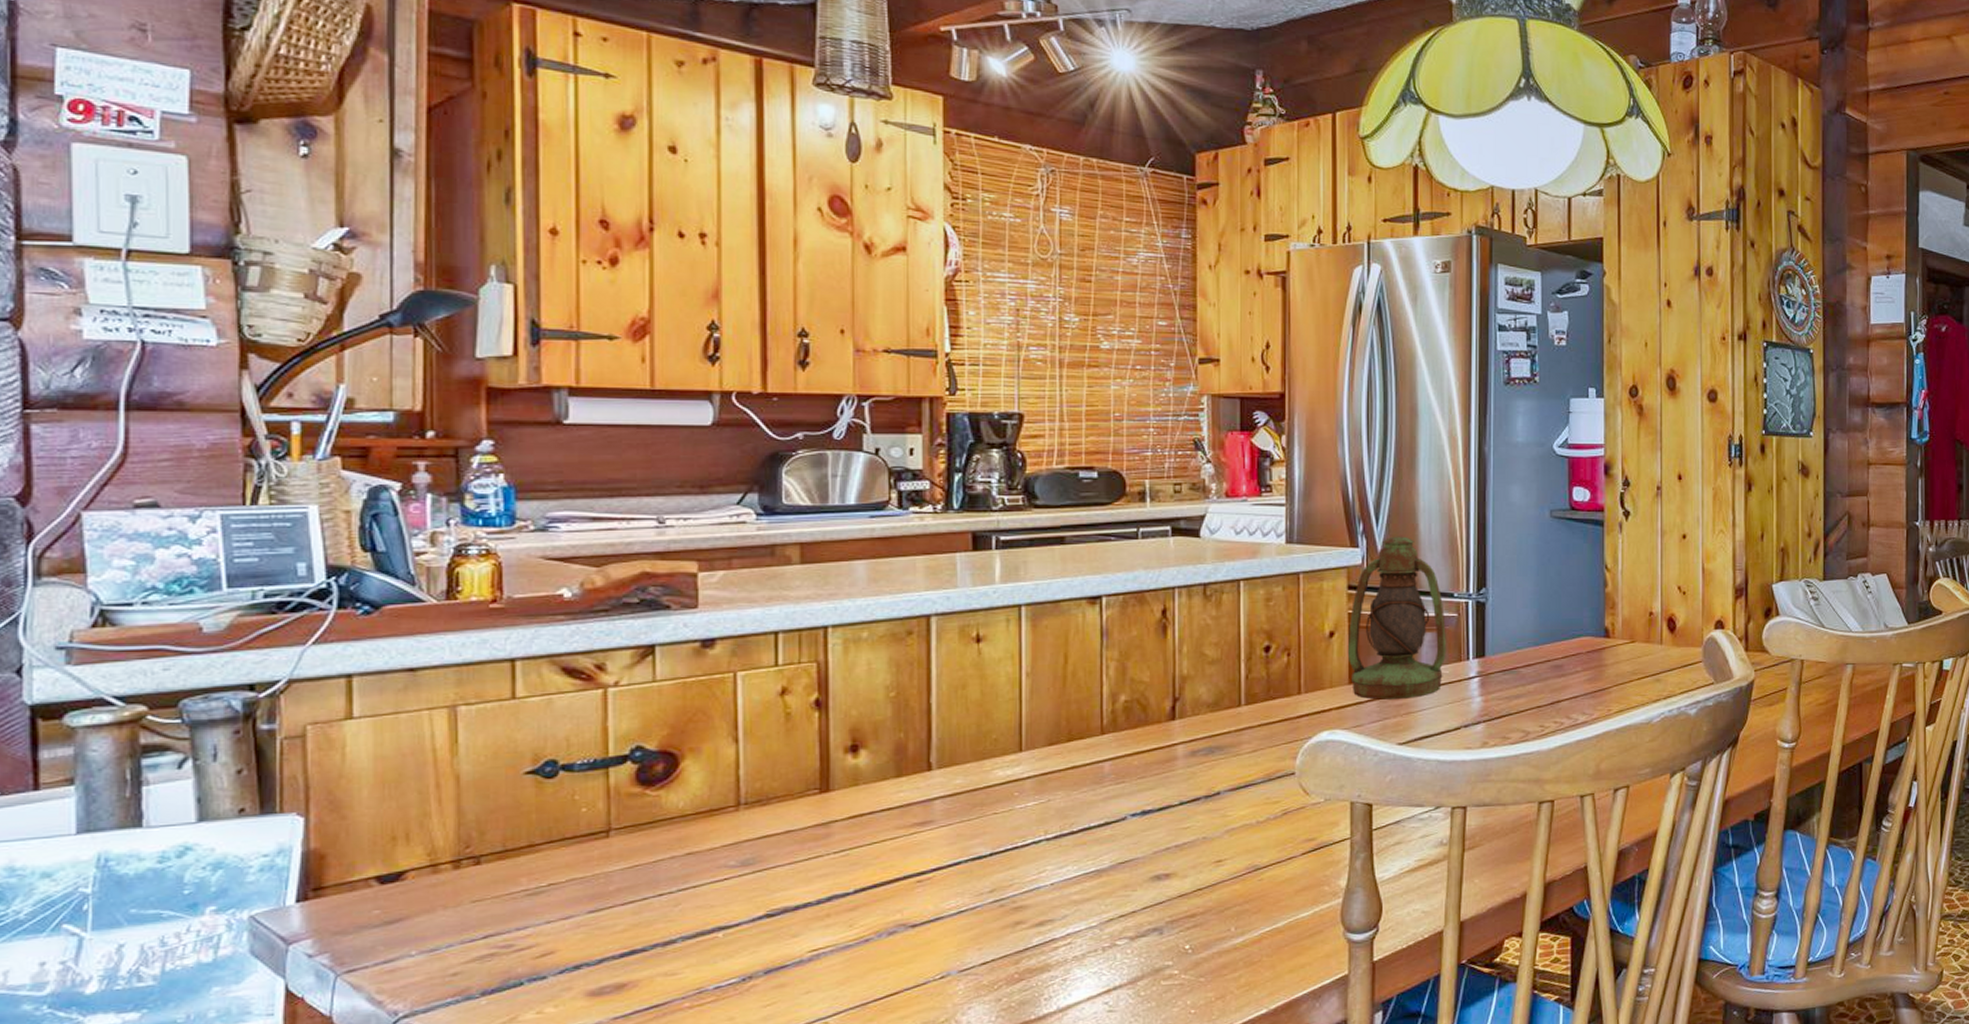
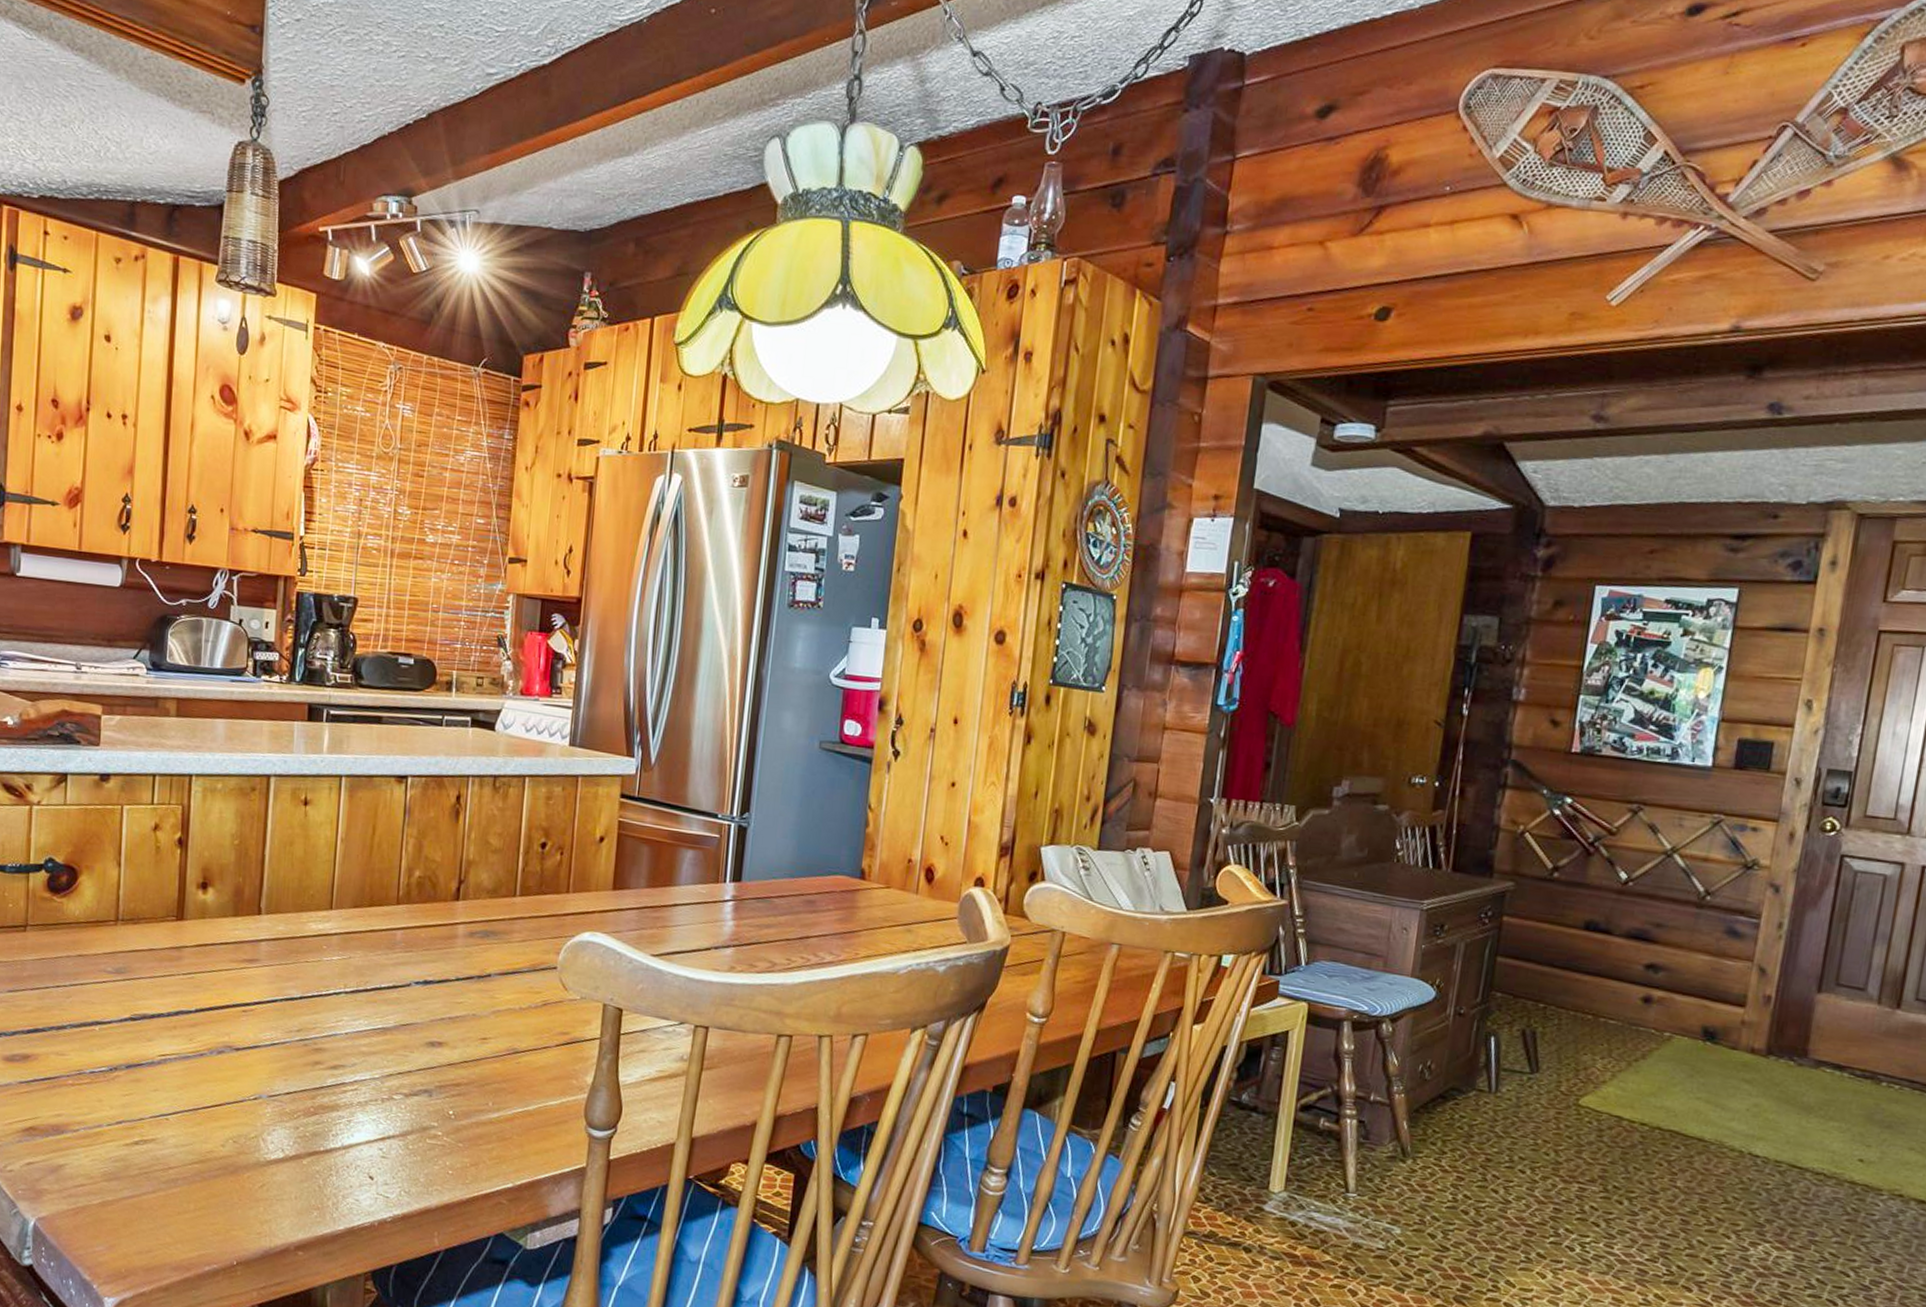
lantern: present [1347,536,1447,701] -> none [614,750,708,913]

